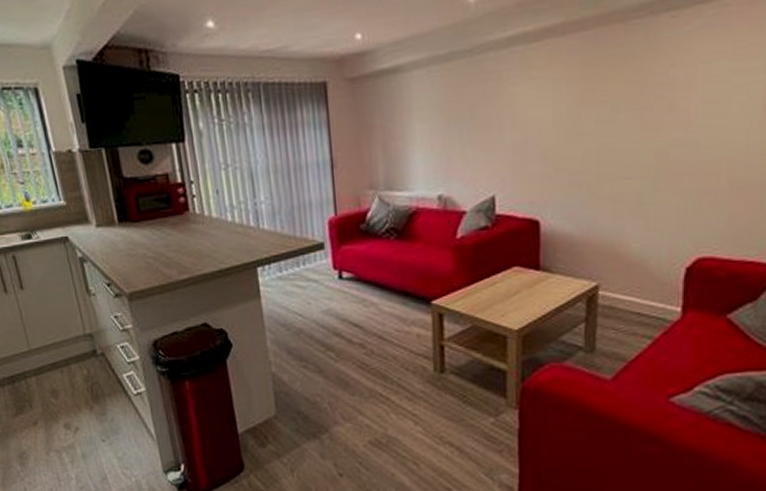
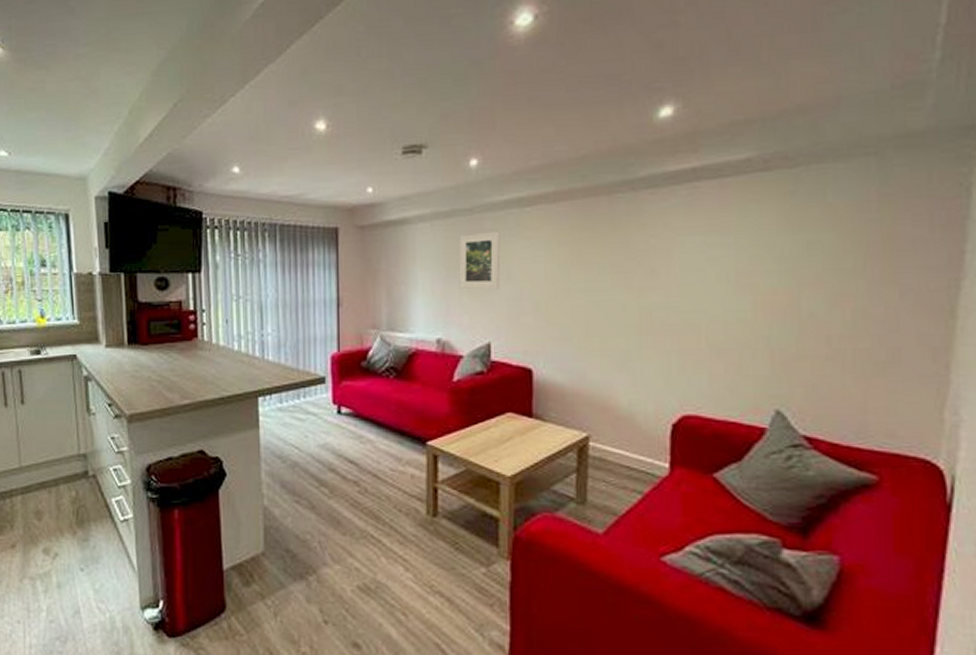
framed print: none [458,73,504,140] -> present [459,231,501,290]

